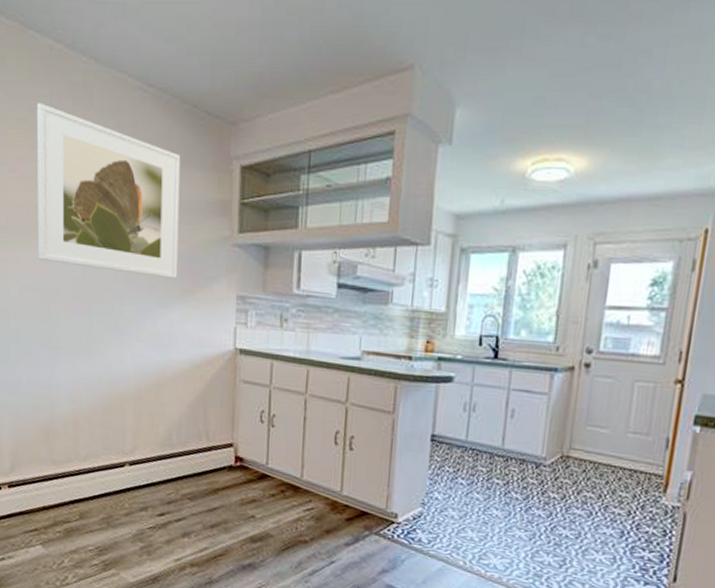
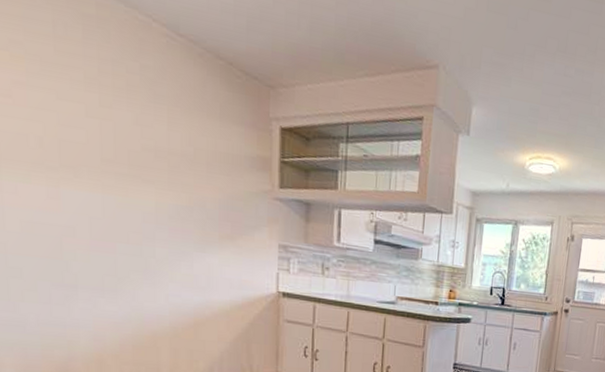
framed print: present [36,102,181,278] -> none [34,26,216,225]

